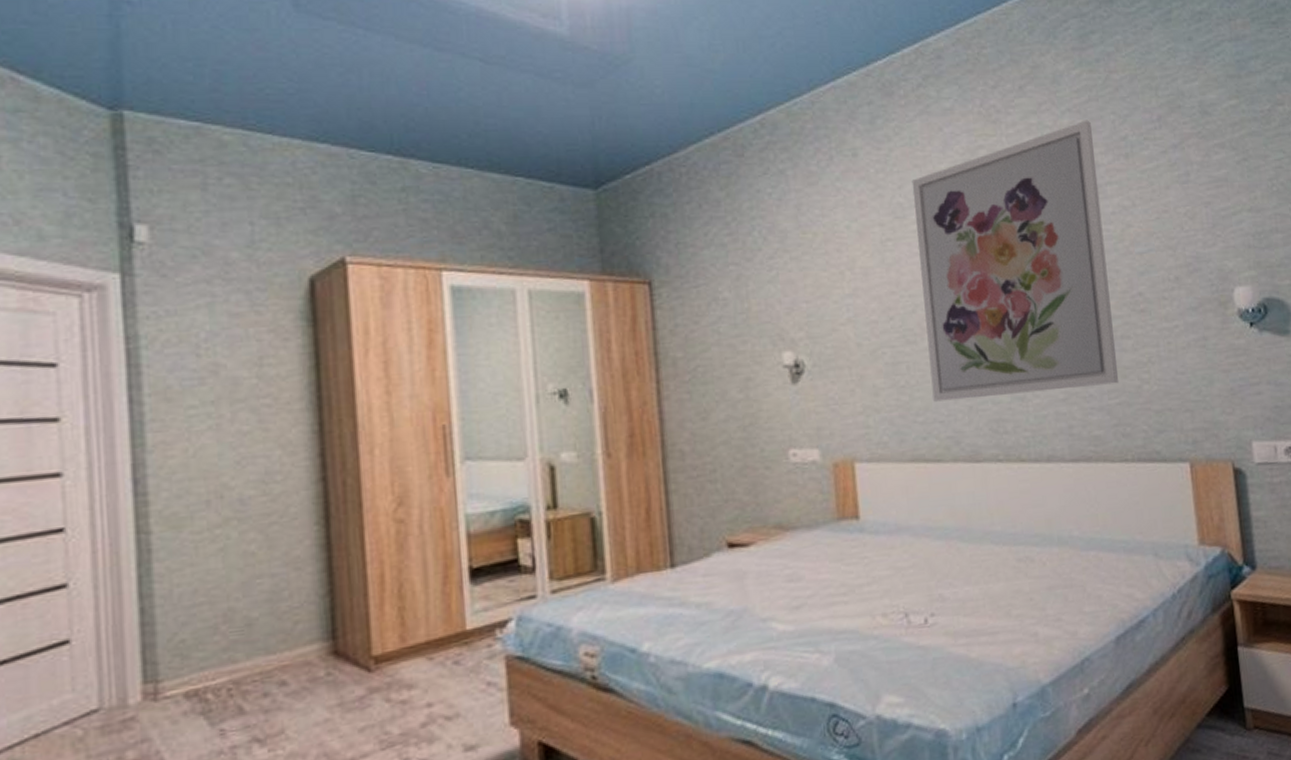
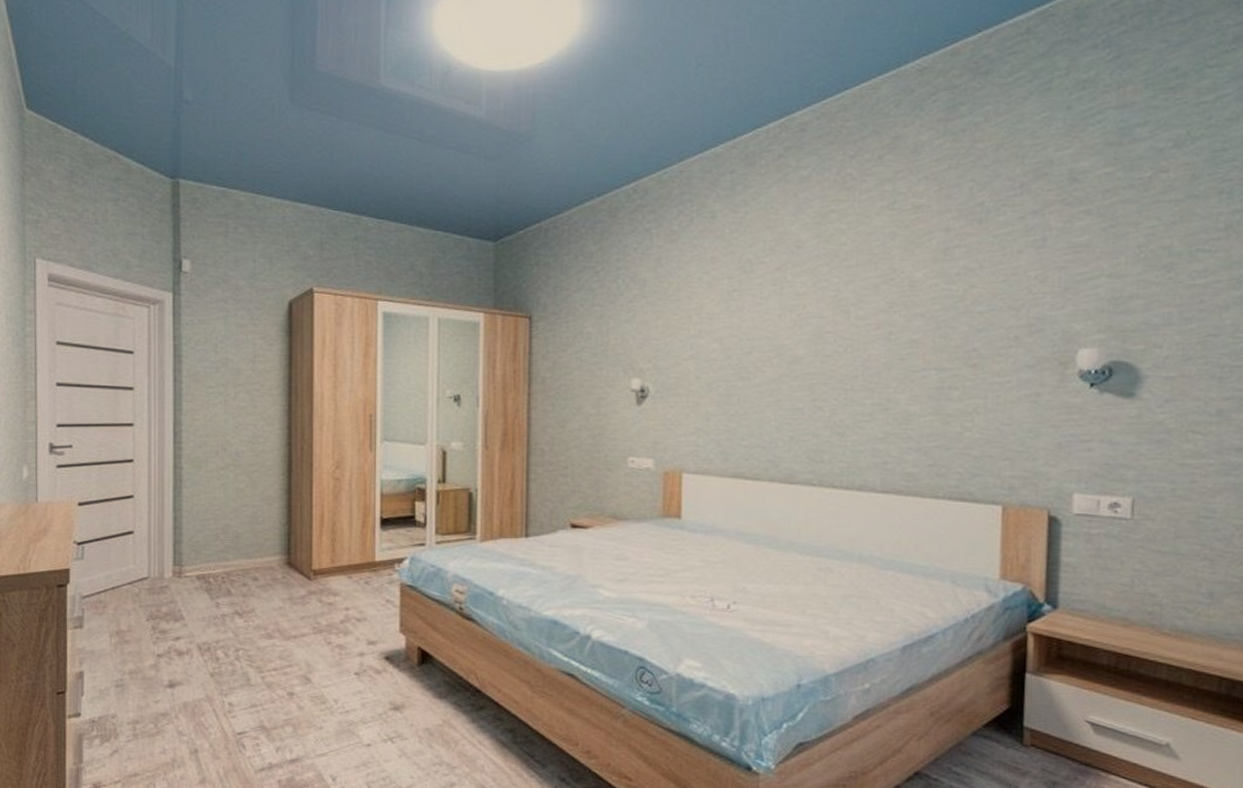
wall art: present [911,120,1119,402] -> none [758,187,948,430]

